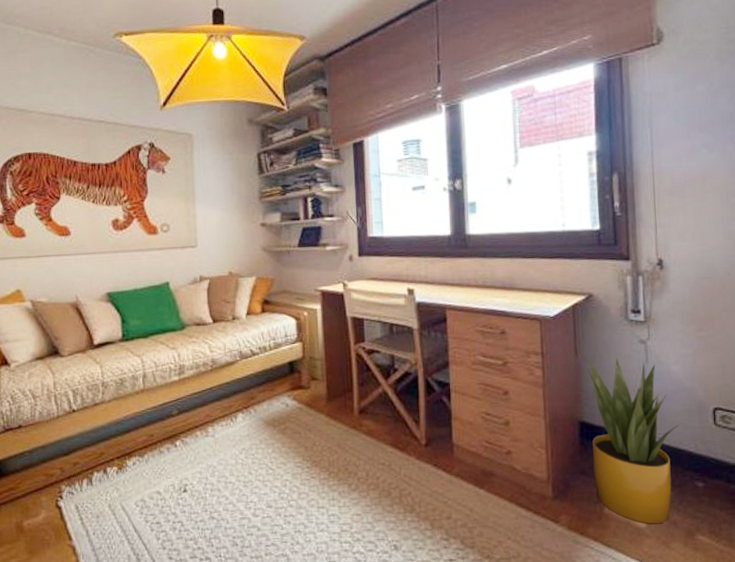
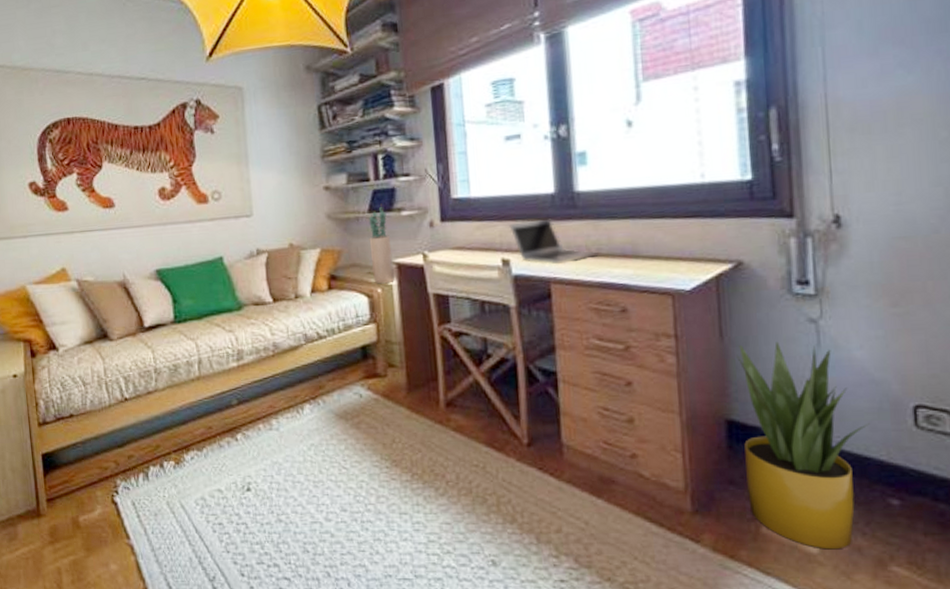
vase: none [298,239,319,308] -> present [368,203,394,284]
laptop: none [414,256,484,294] -> present [509,218,599,265]

